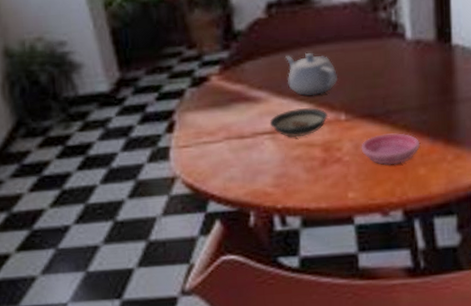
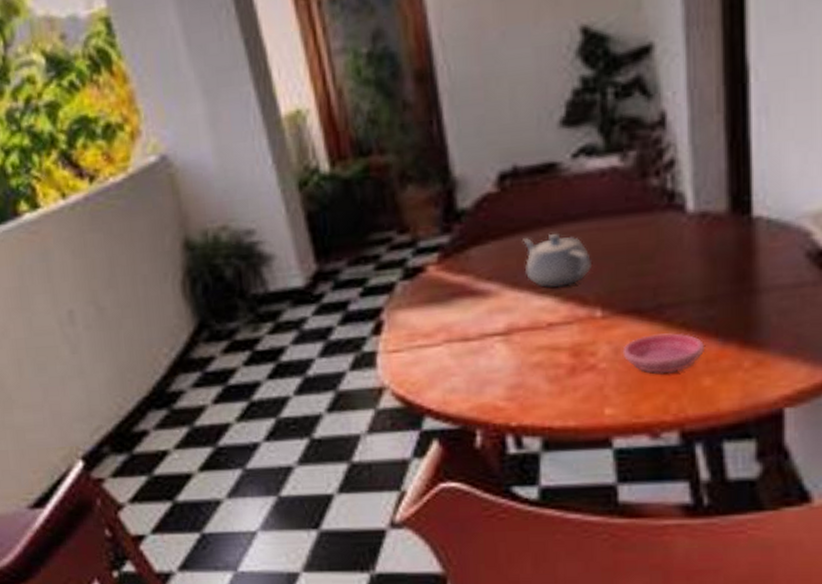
saucer: present [269,107,328,137] -> none [501,302,578,339]

